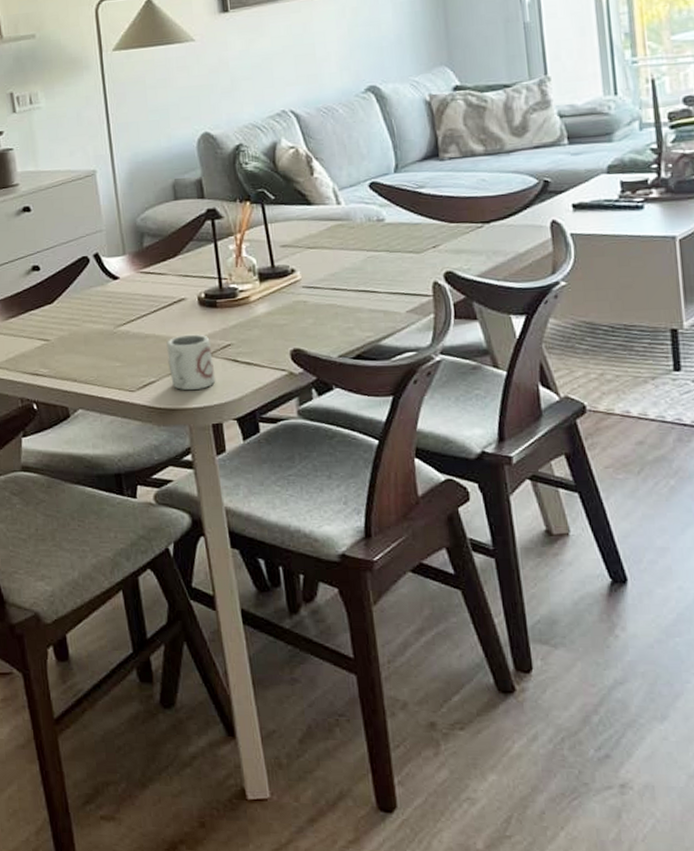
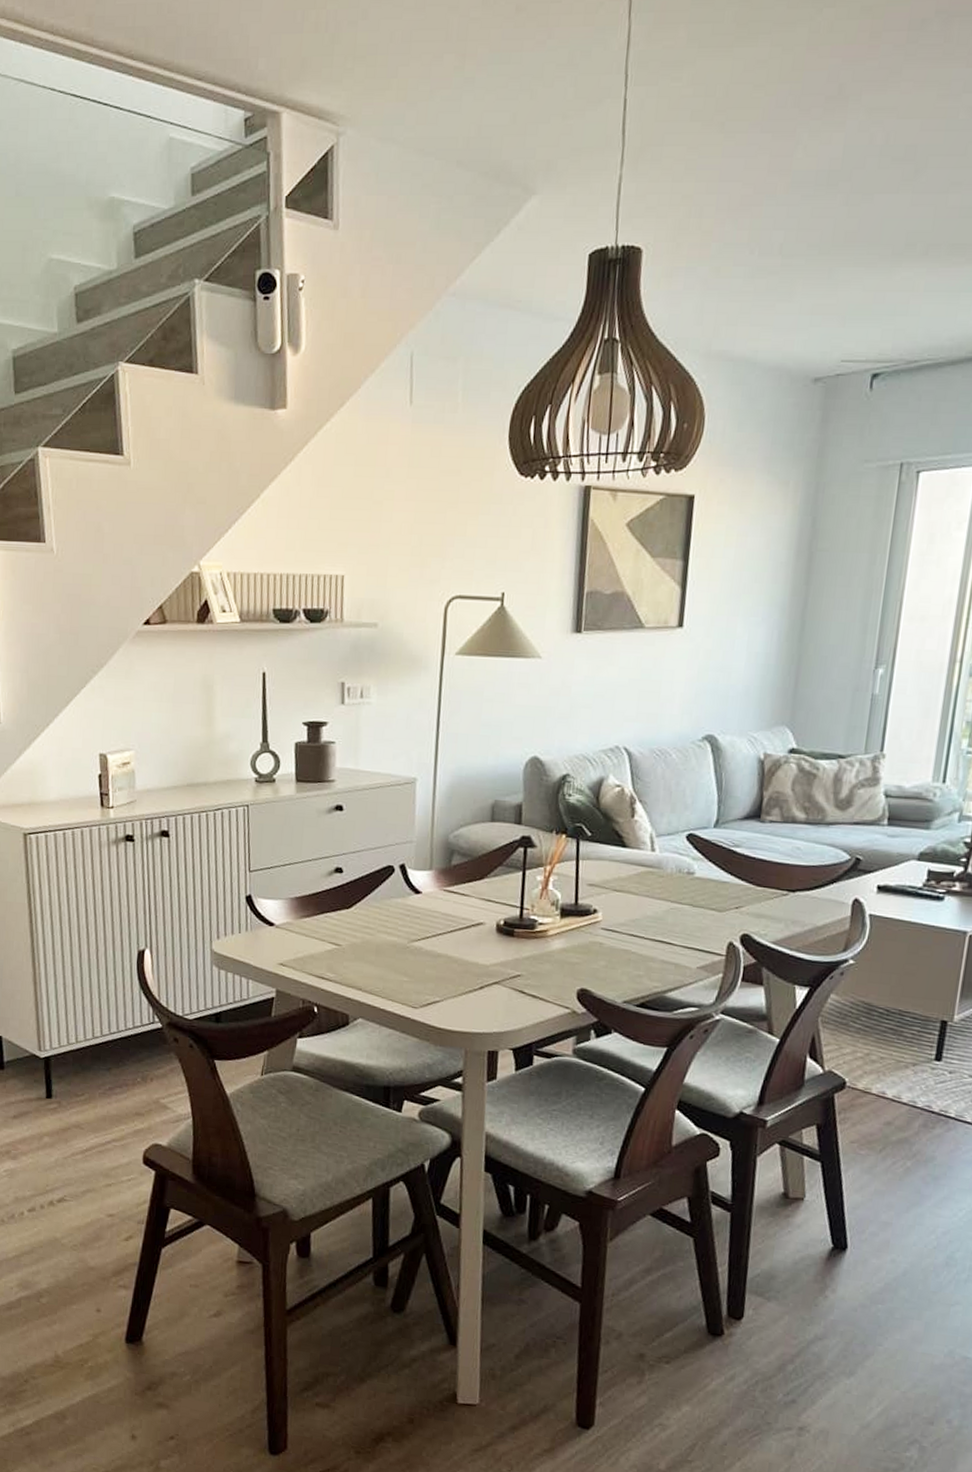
cup: present [167,334,216,391] -> none [455,959,501,1016]

